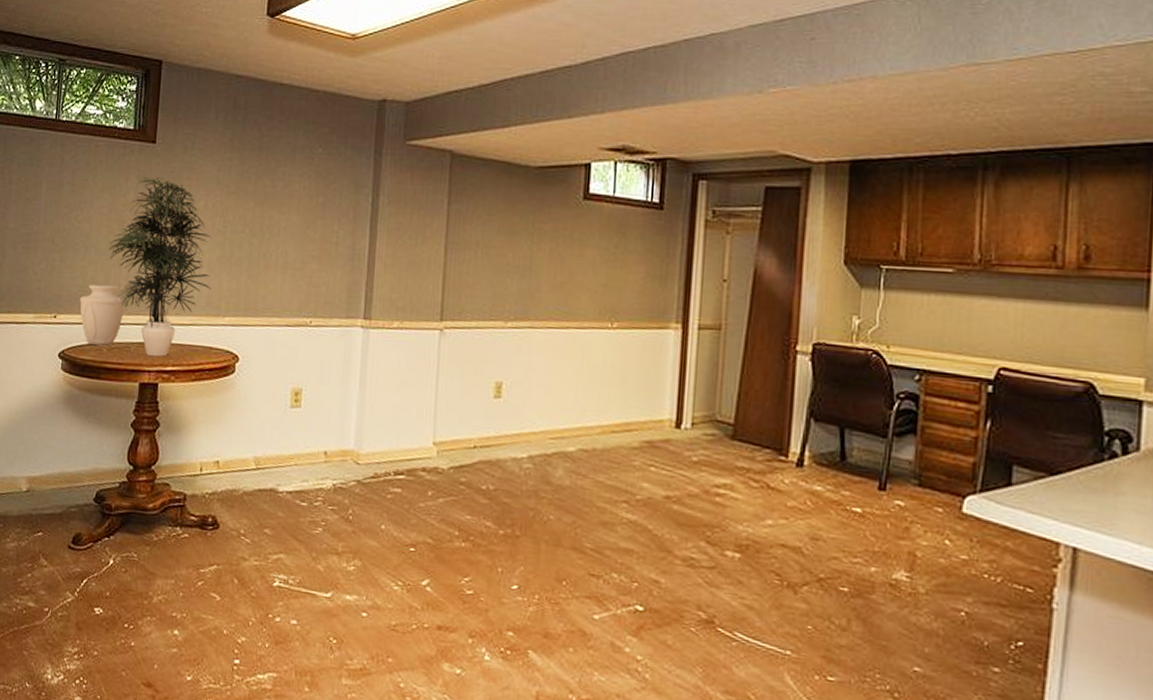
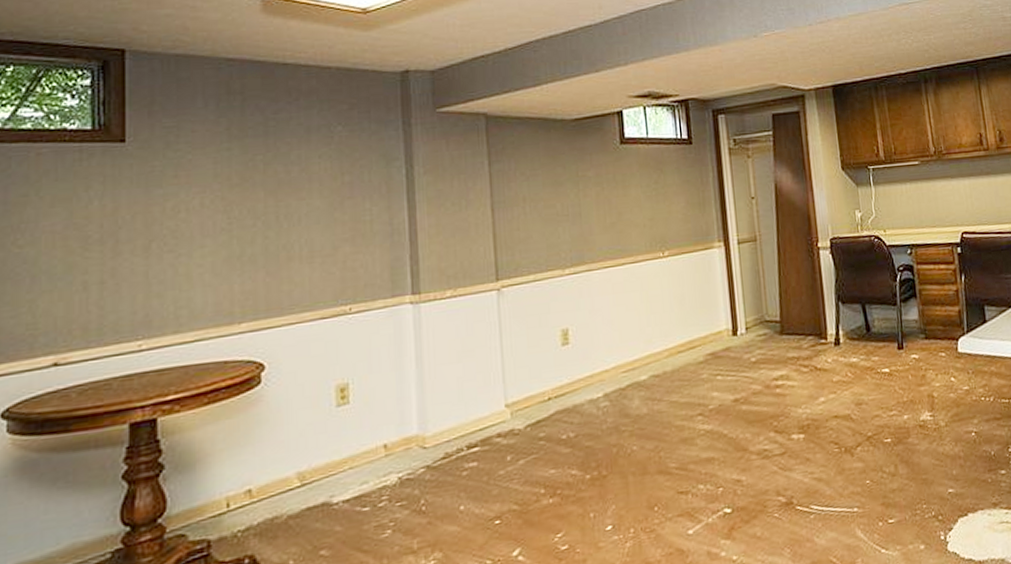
vase: present [80,284,126,346] -> none [29,313,100,394]
plant: present [108,176,211,357] -> none [67,179,219,390]

